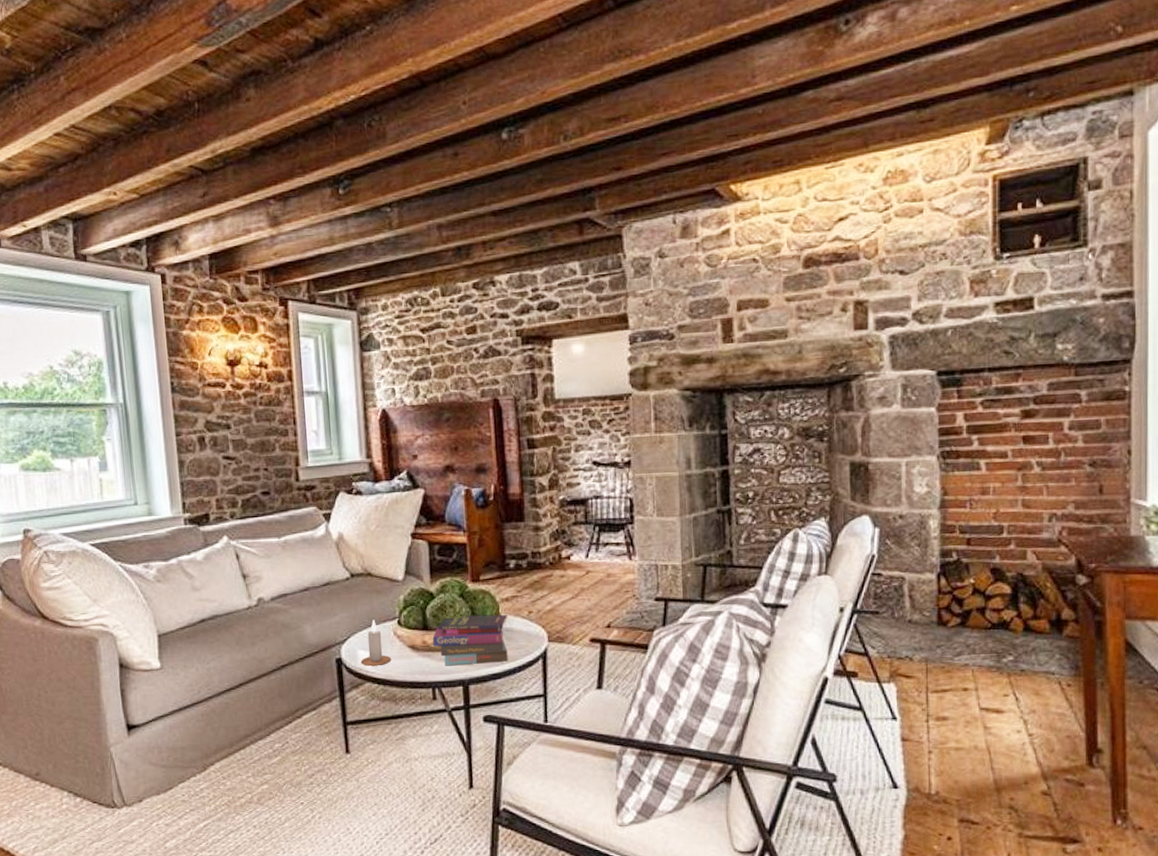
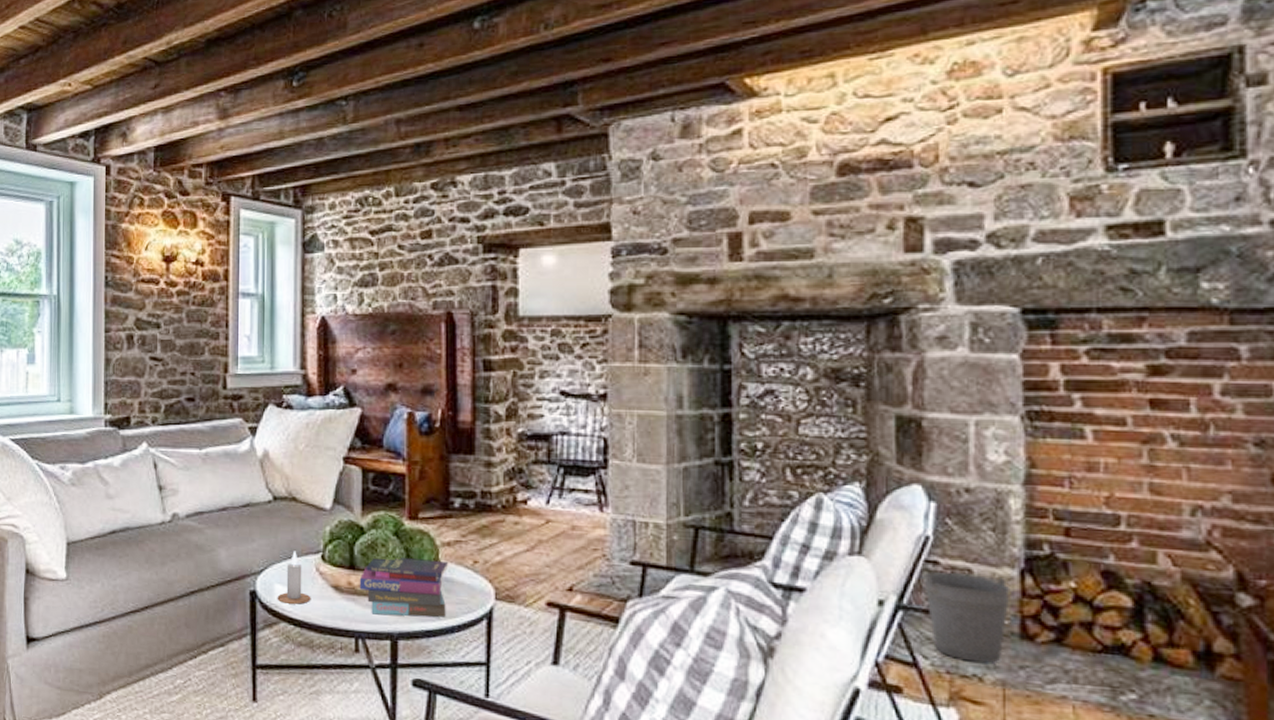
bucket: none [870,580,931,647] -> present [922,571,1011,663]

